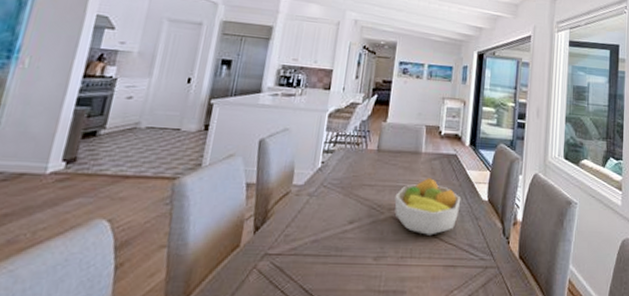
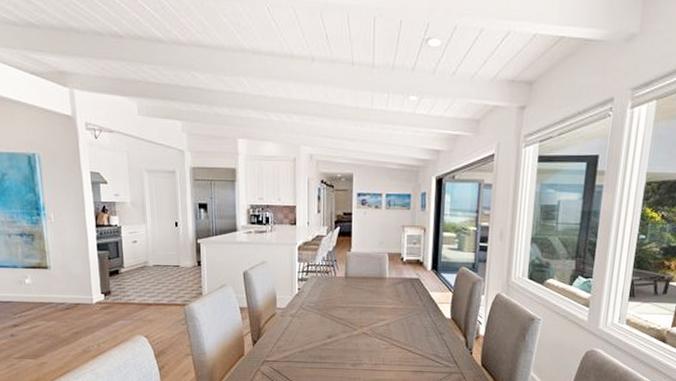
fruit bowl: present [394,178,461,235] -> none [365,300,426,347]

